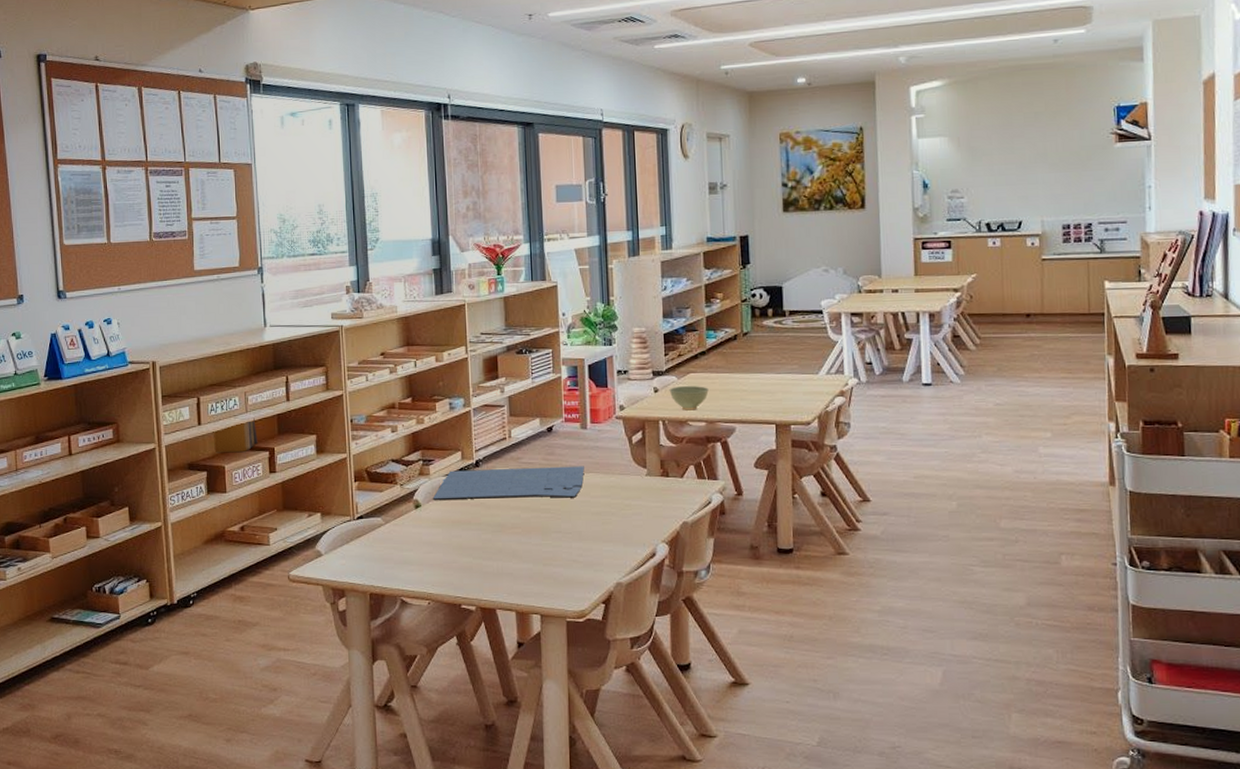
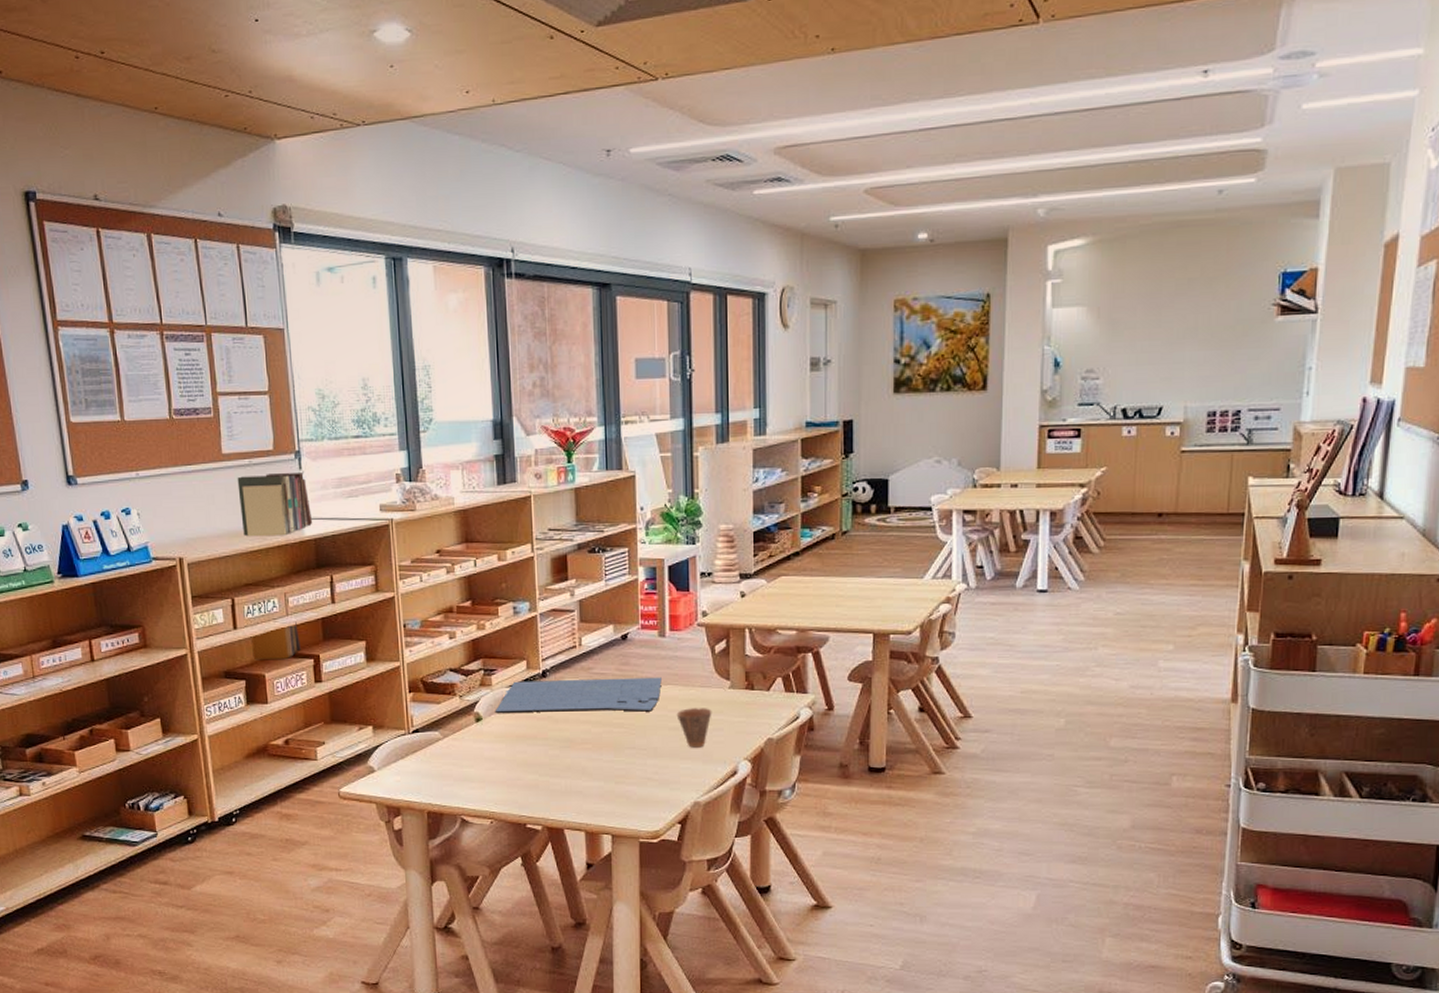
books: none [206,286,271,343] -> present [237,473,312,537]
cup: none [598,494,631,531] -> present [676,708,712,748]
bowl: present [669,386,709,411] -> none [757,590,801,618]

